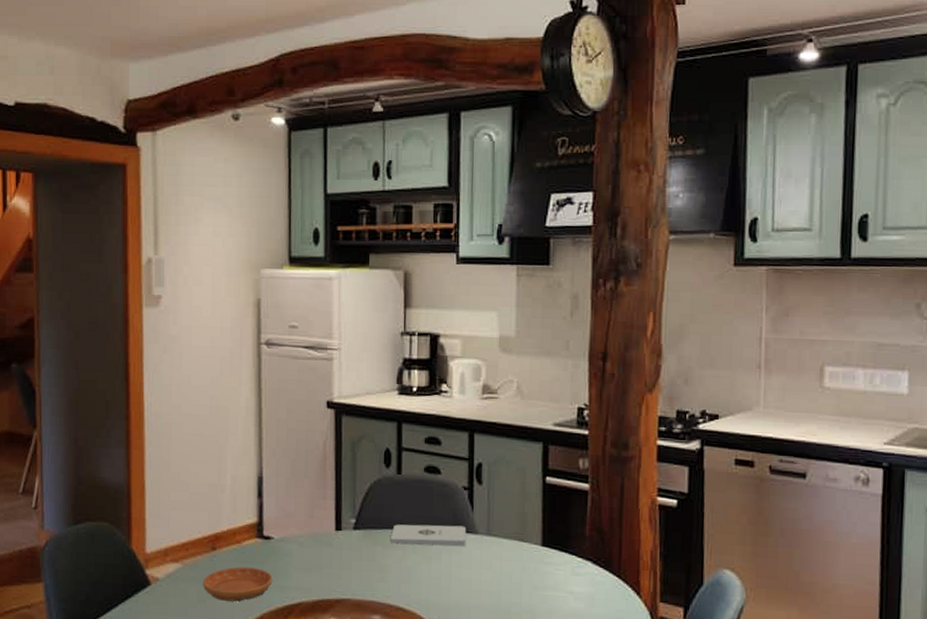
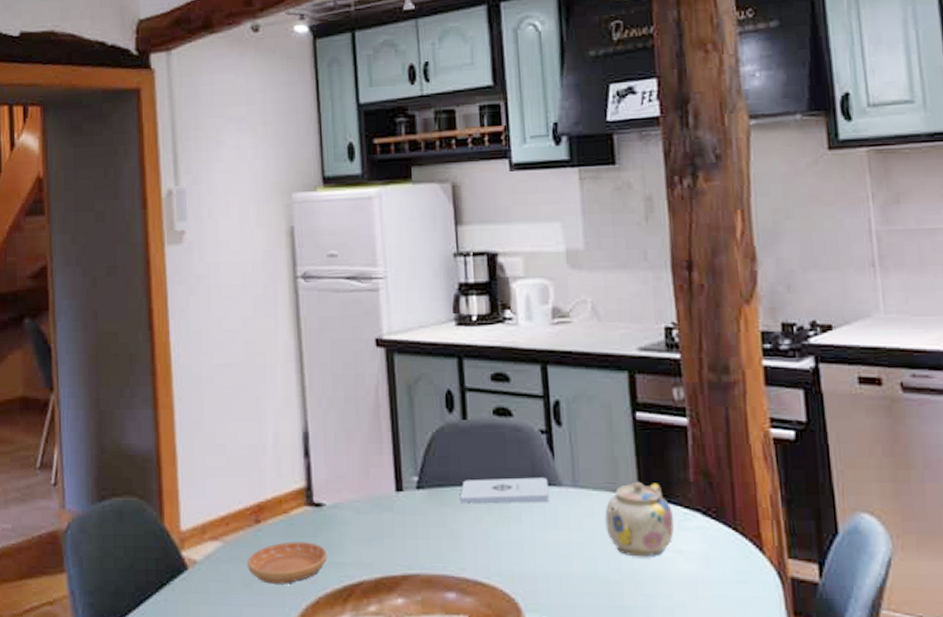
teapot: none [511,533,569,595] -> present [605,481,675,557]

